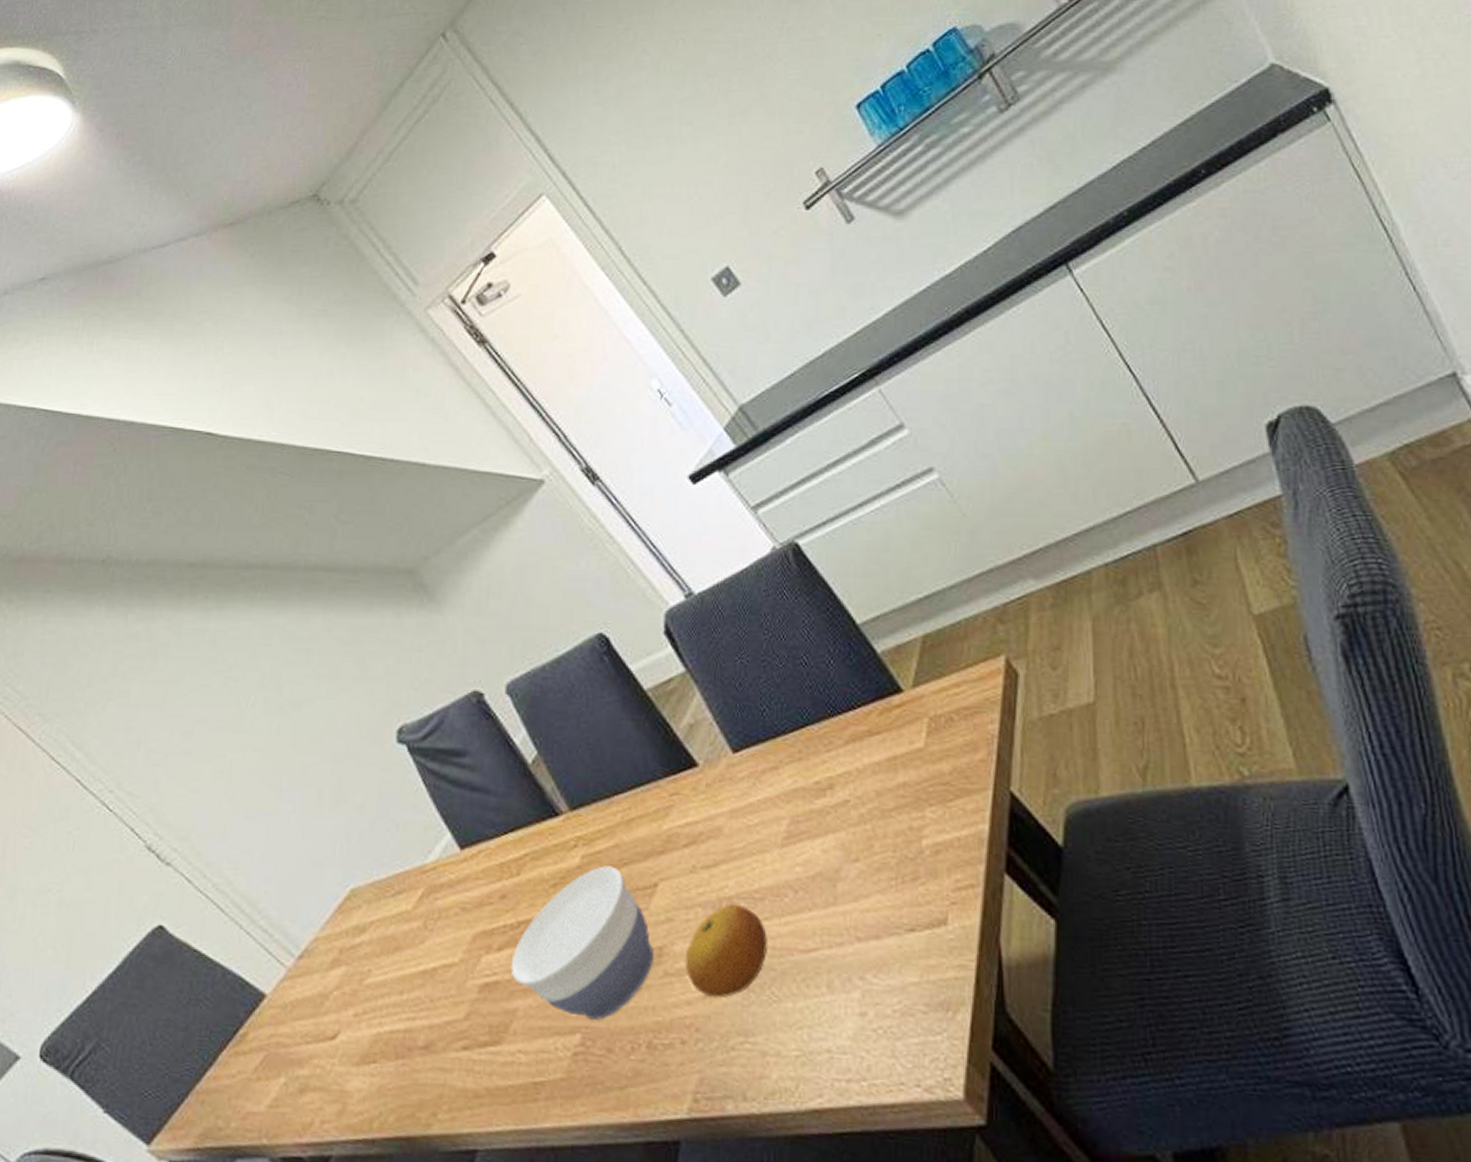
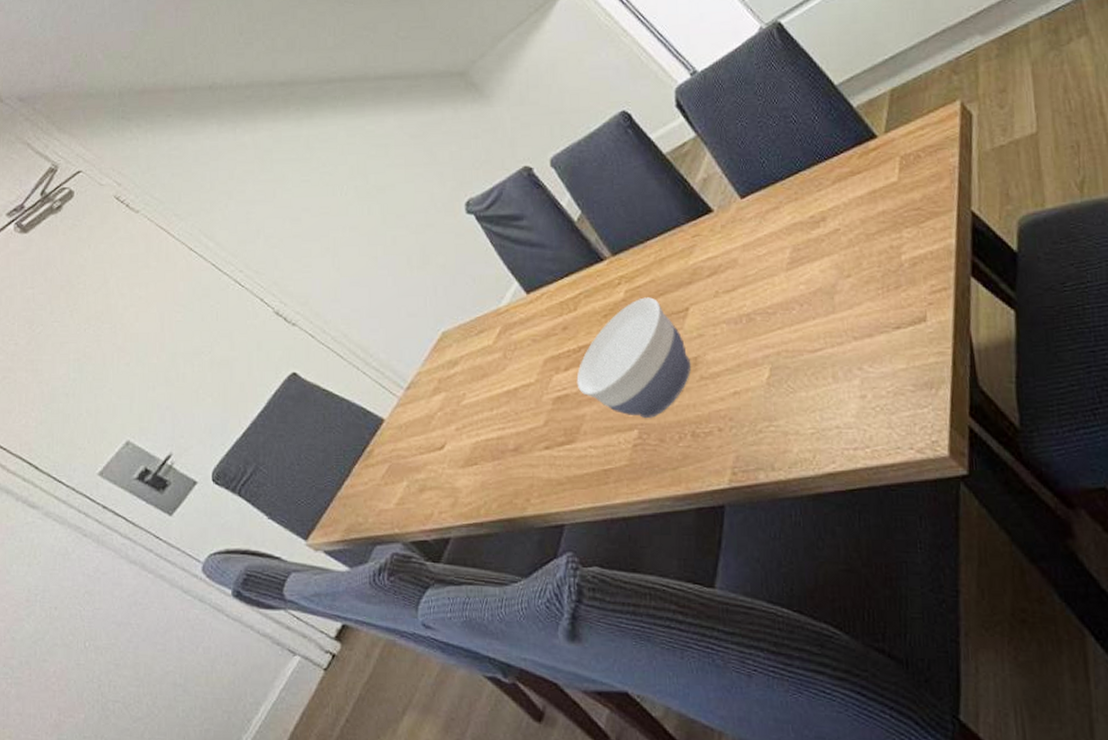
fruit: present [684,905,767,999] -> none [715,320,782,394]

